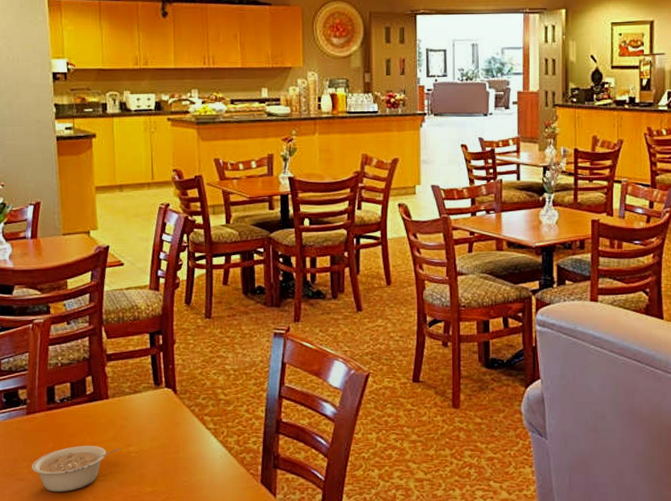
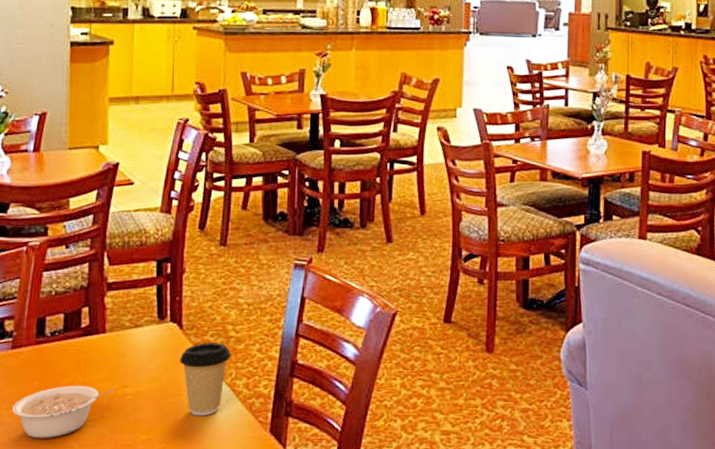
coffee cup: none [176,405,222,470] -> present [180,343,231,416]

